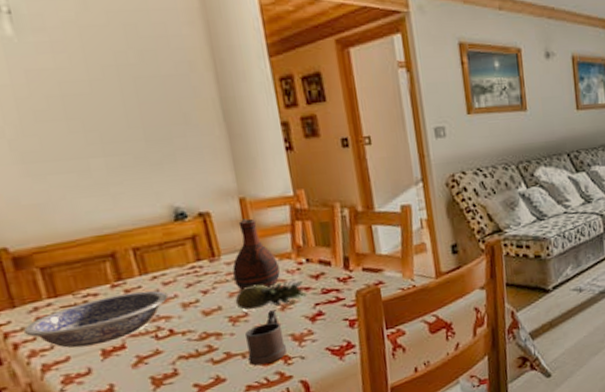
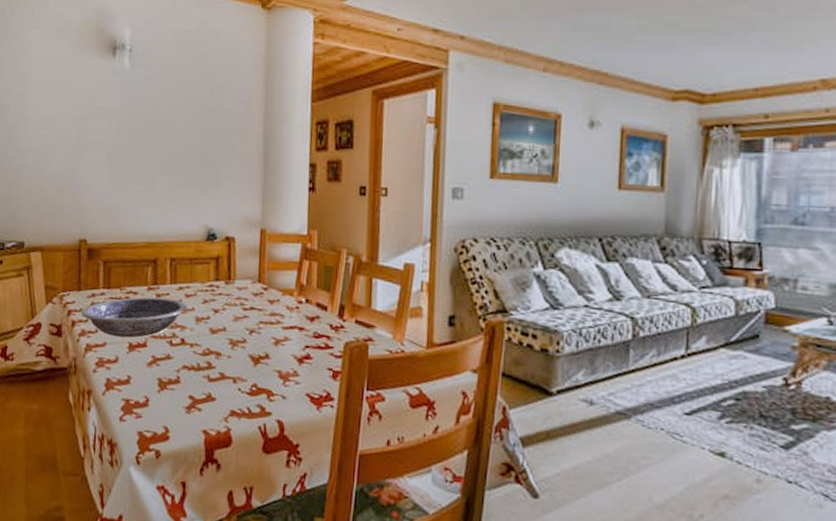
vase: present [232,218,280,290] -> none [242,249,281,321]
fruit: present [235,279,308,311] -> none [238,313,300,344]
mug: present [245,310,288,366] -> none [237,342,272,395]

